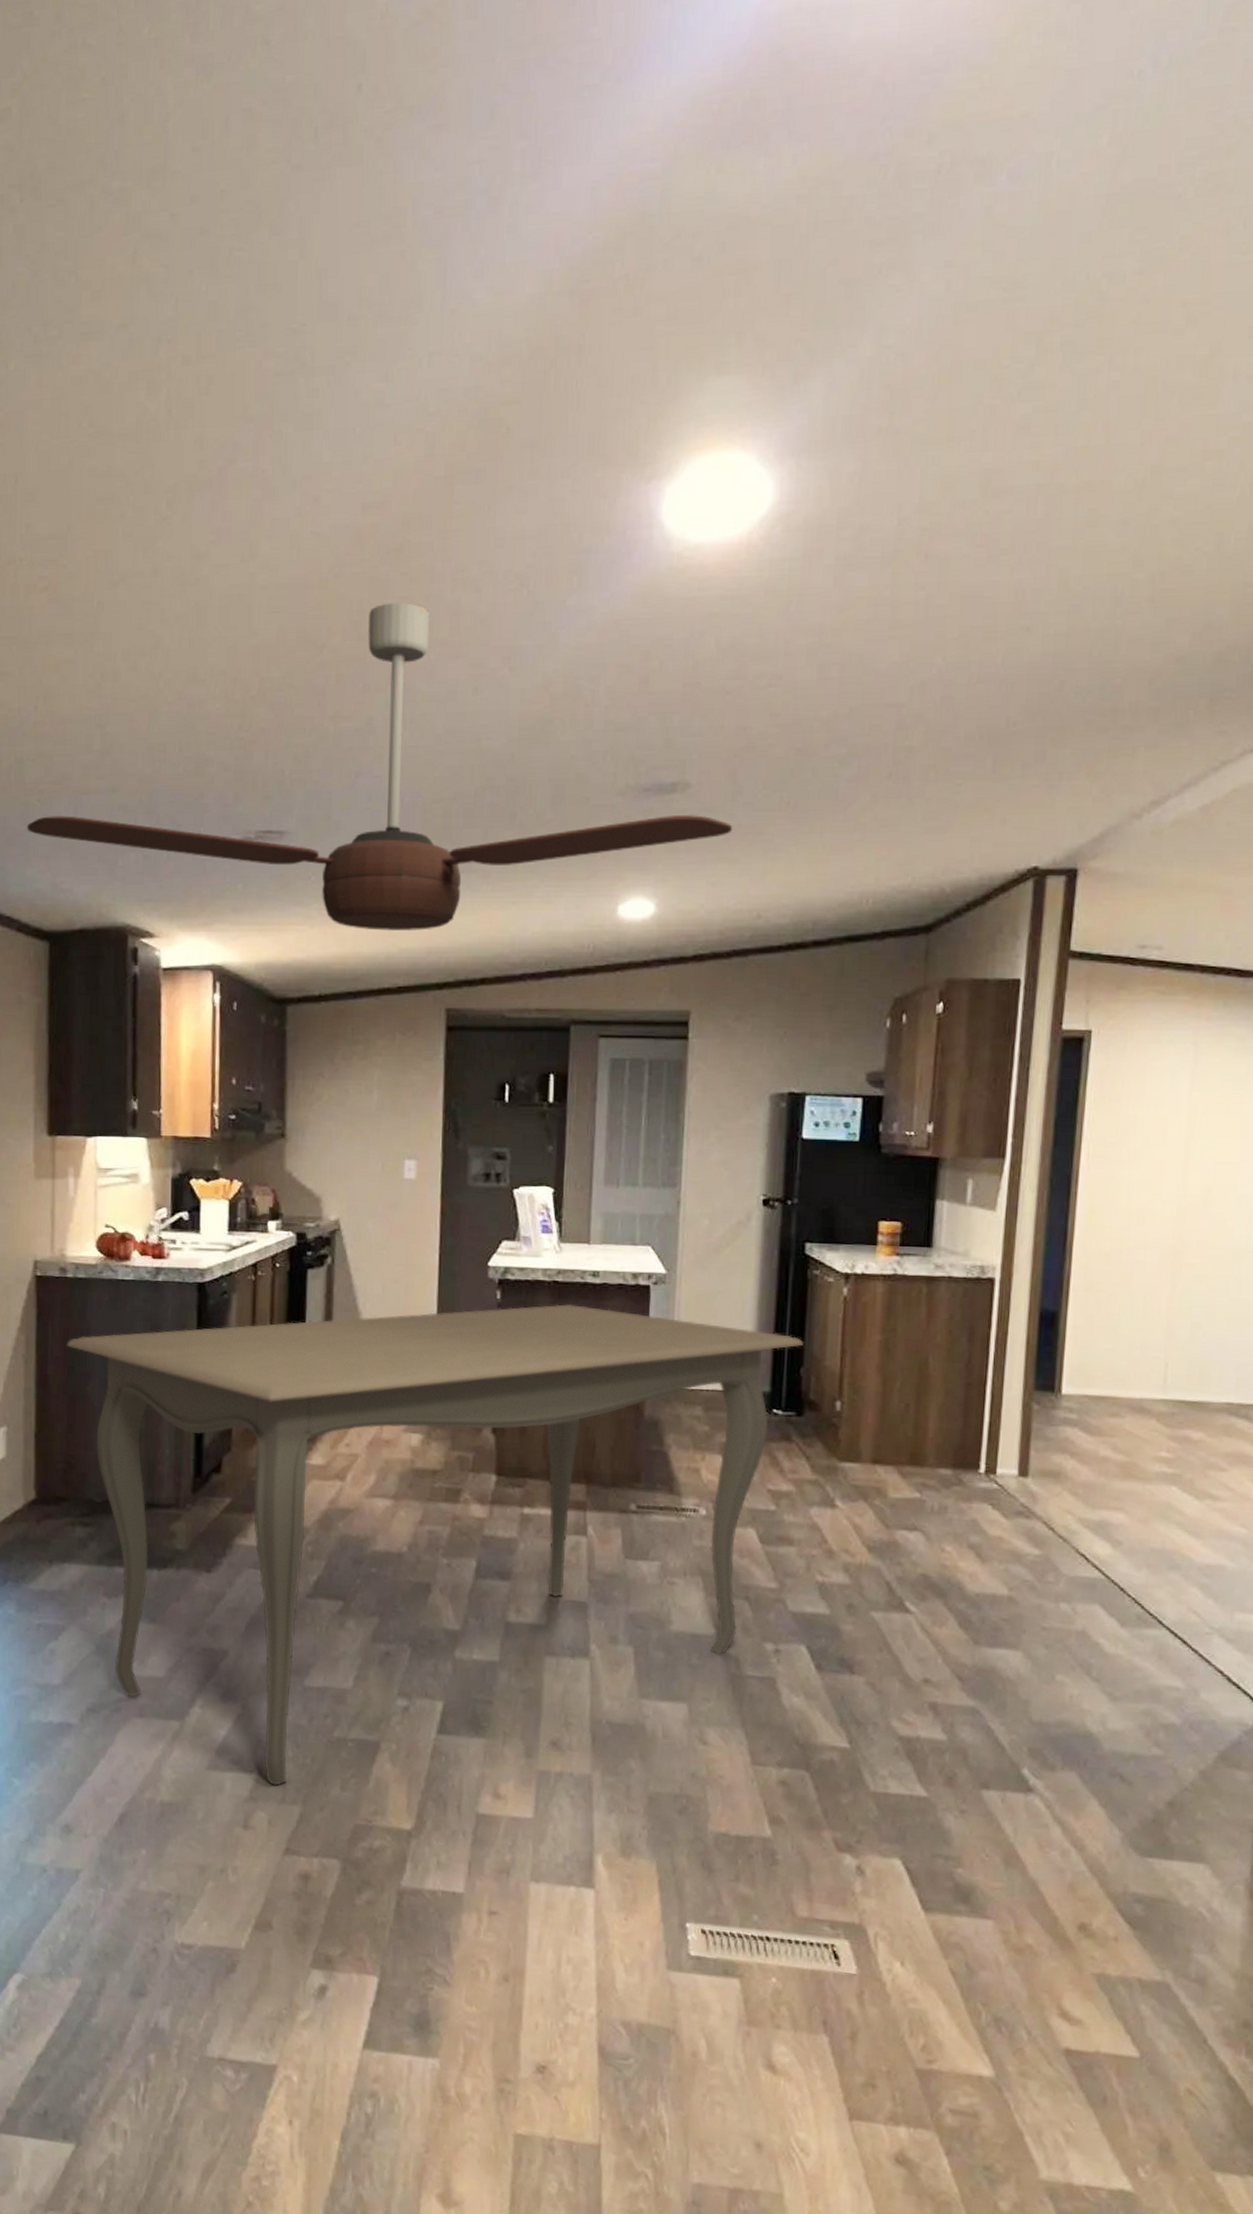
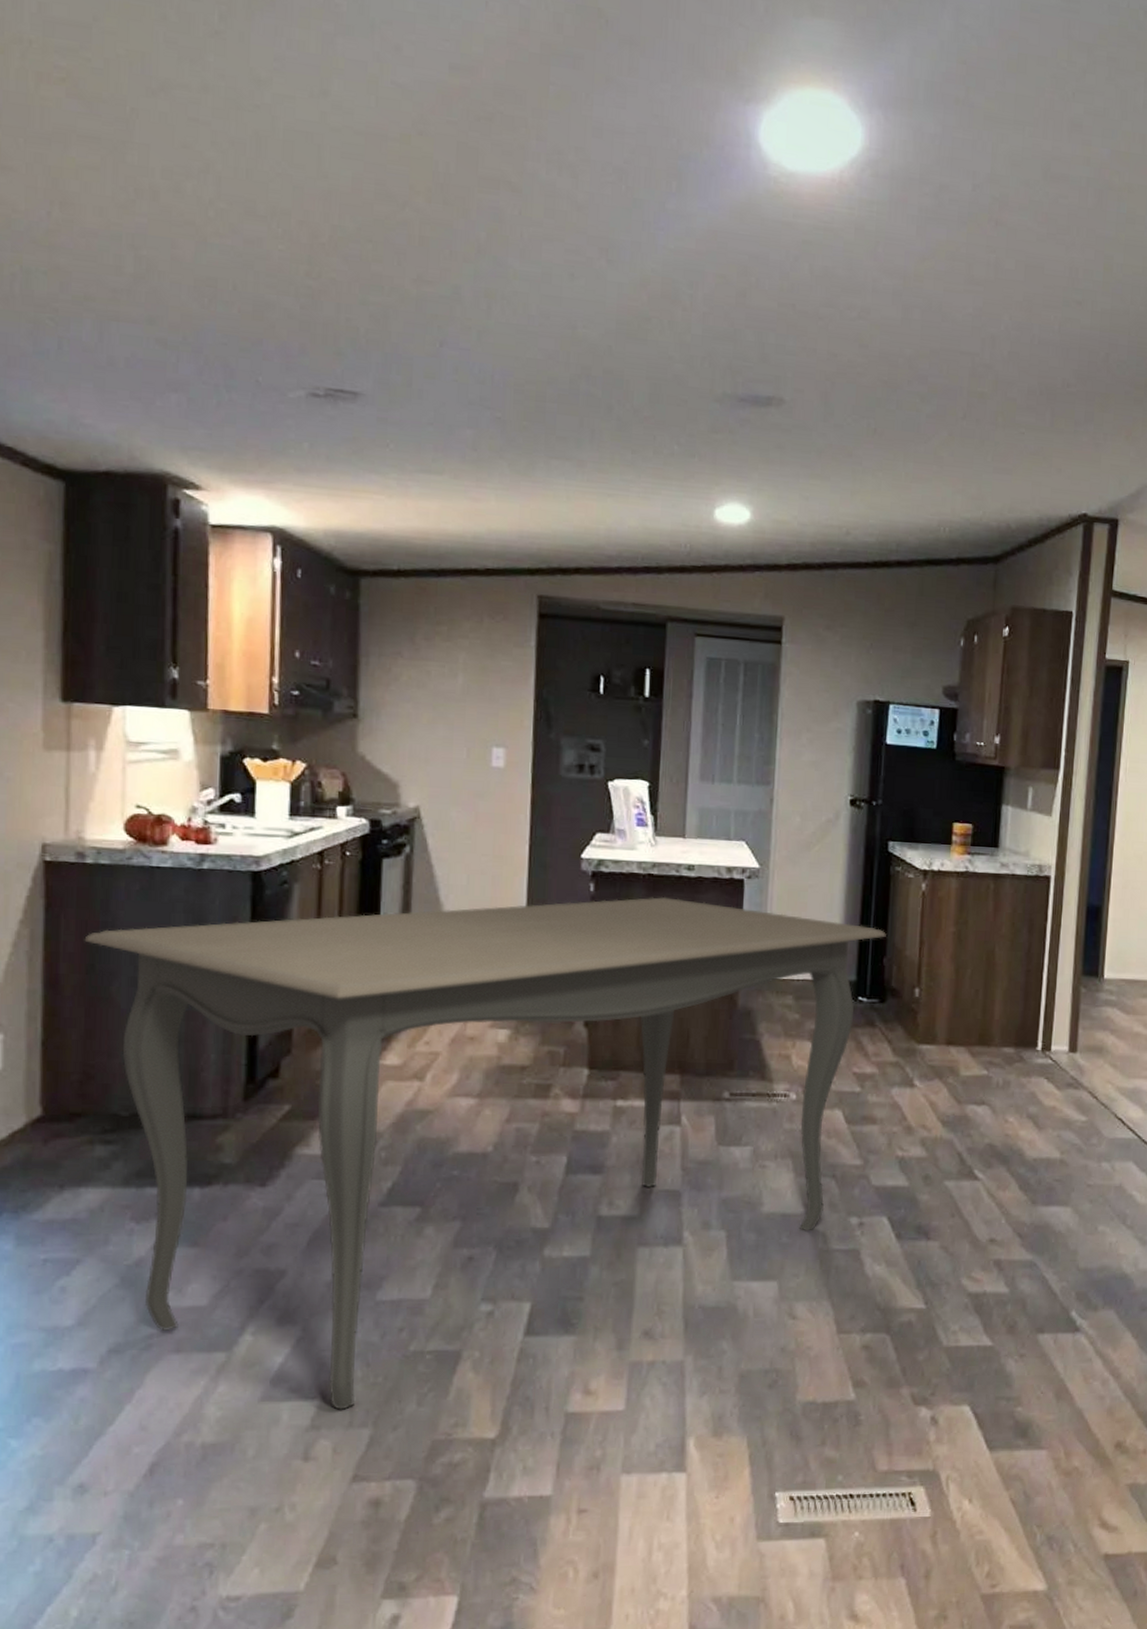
ceiling fan: present [27,602,733,932] -> none [36,171,825,513]

